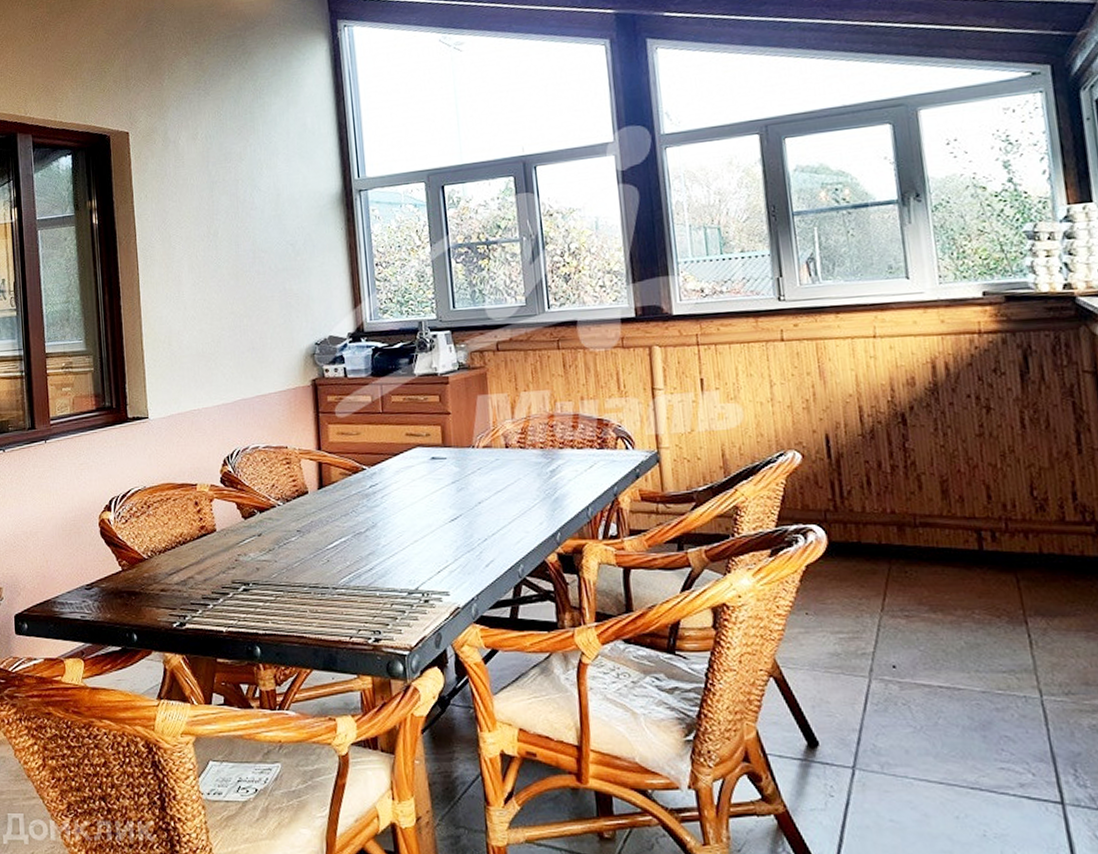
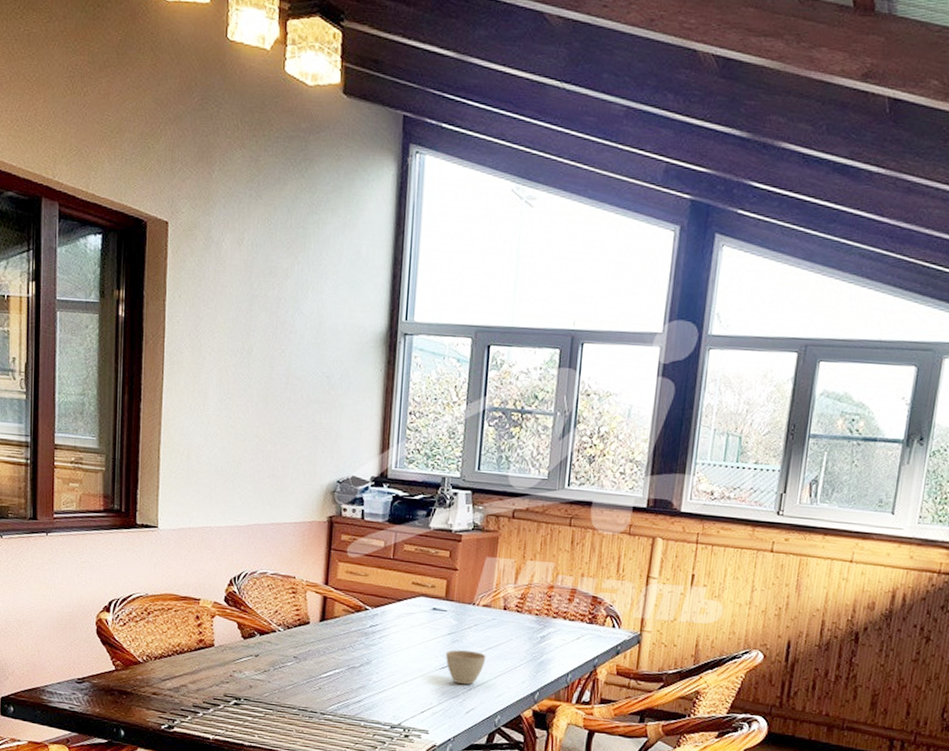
cup: none [453,497,497,536] -> present [446,650,487,685]

